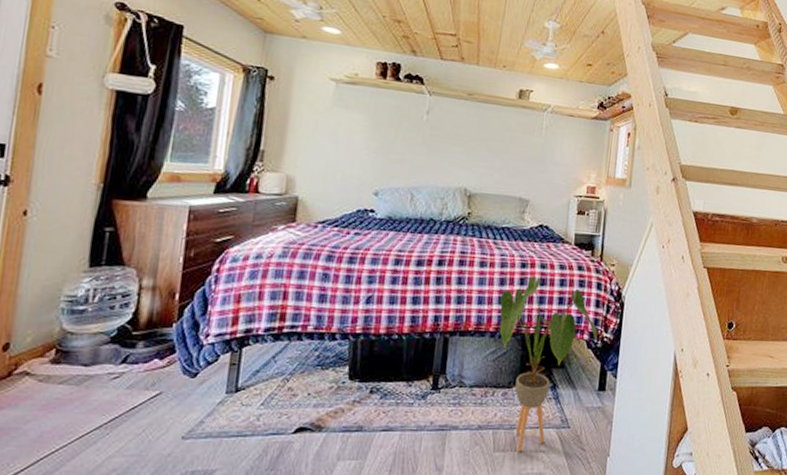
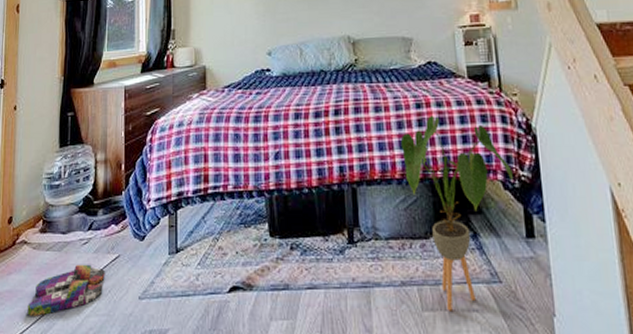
slippers: none [23,400,140,457] -> present [27,264,105,316]

